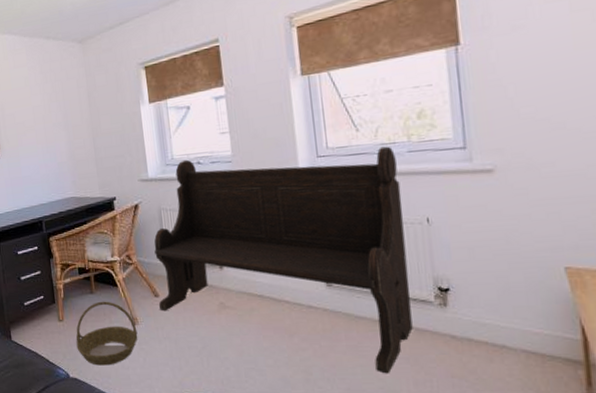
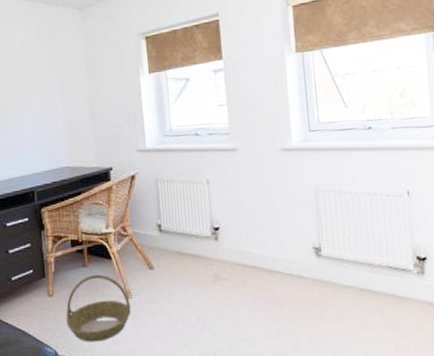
bench: present [154,146,413,374] -> none [150,122,394,341]

